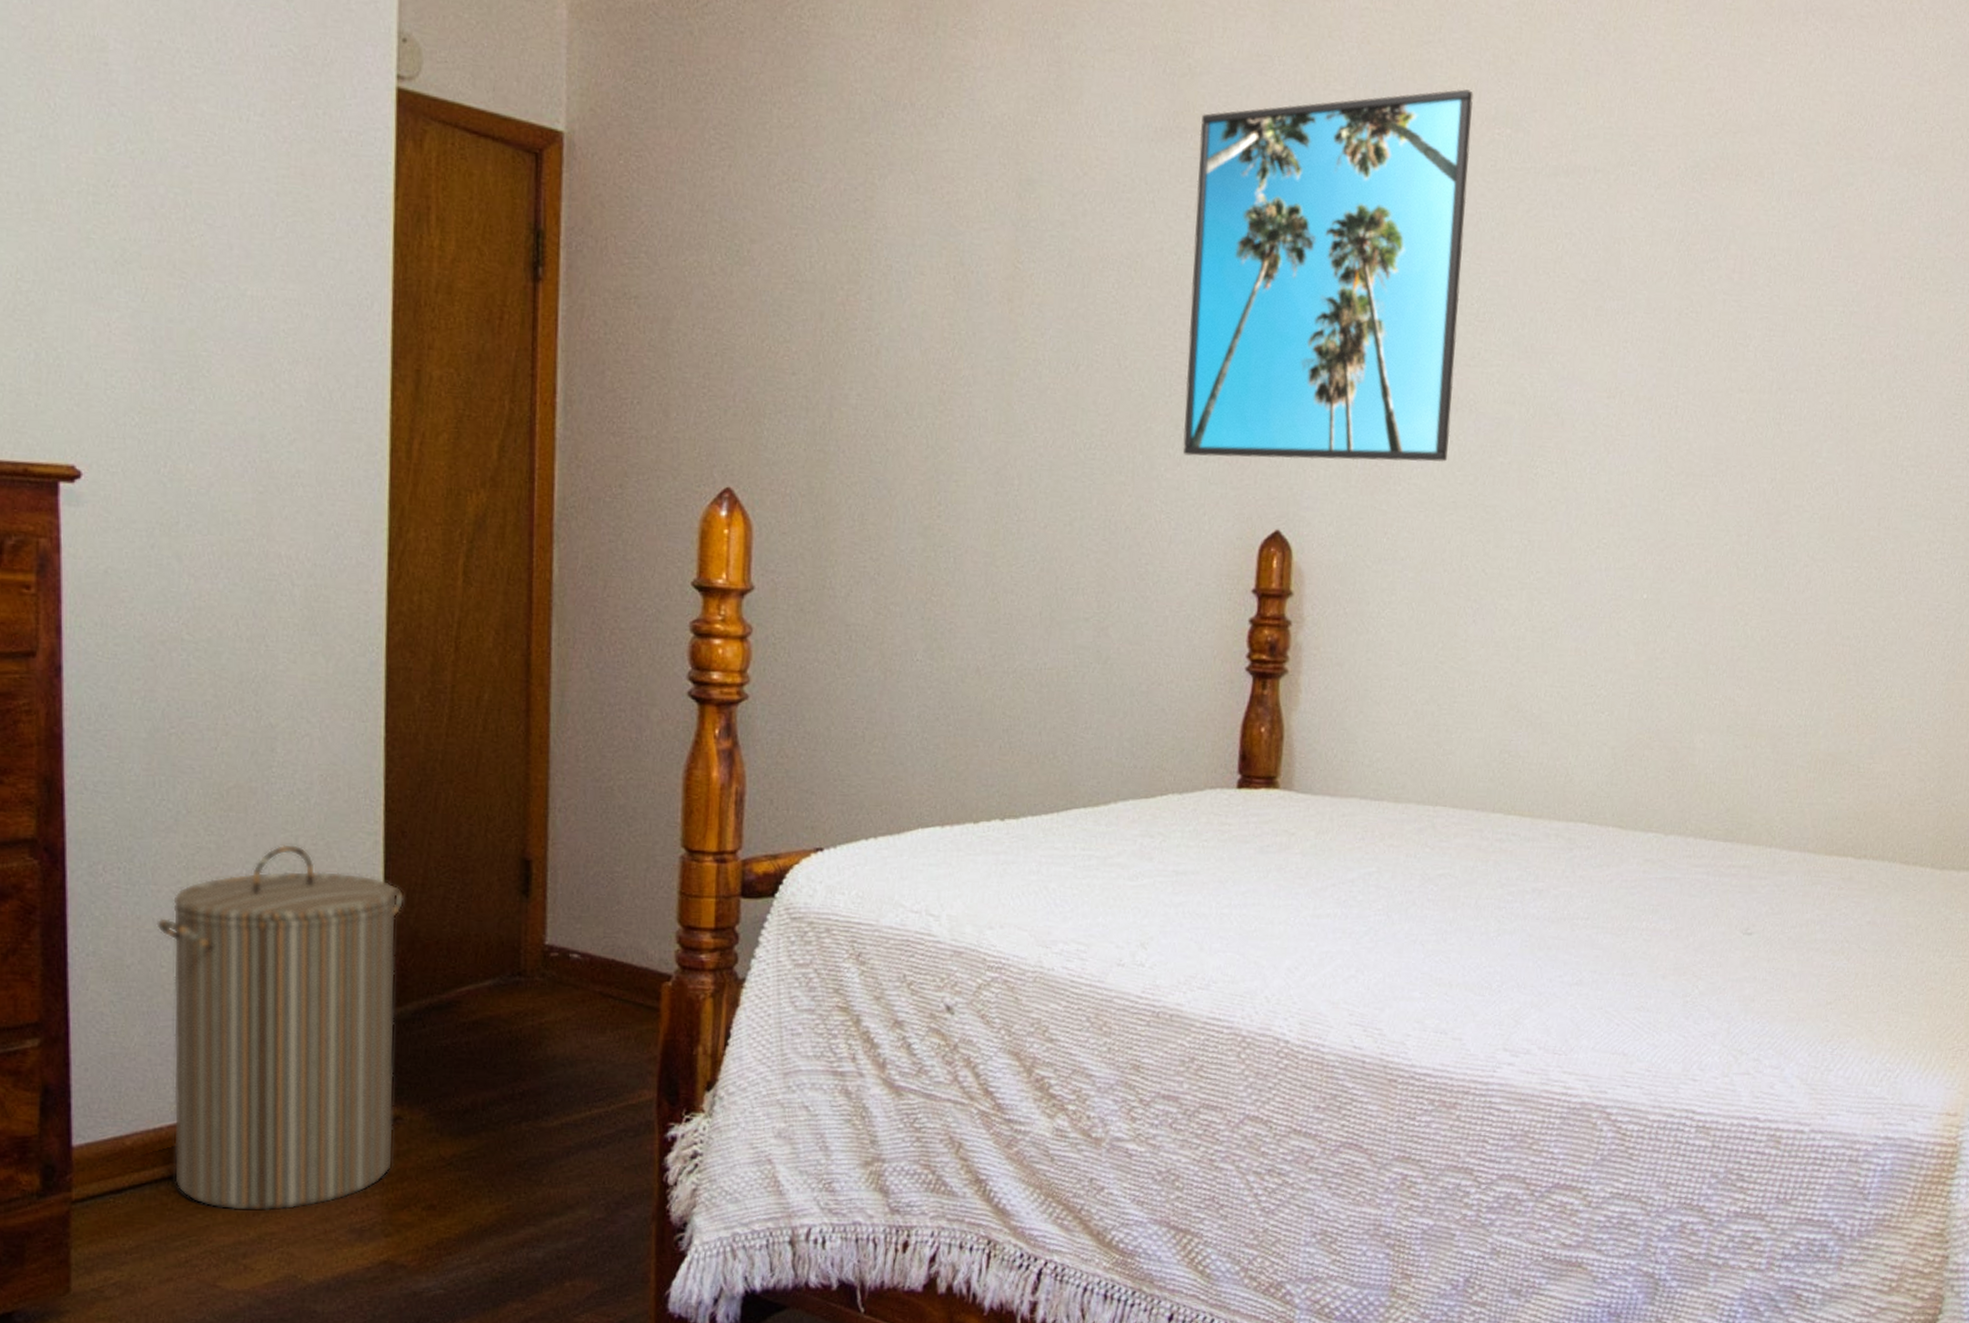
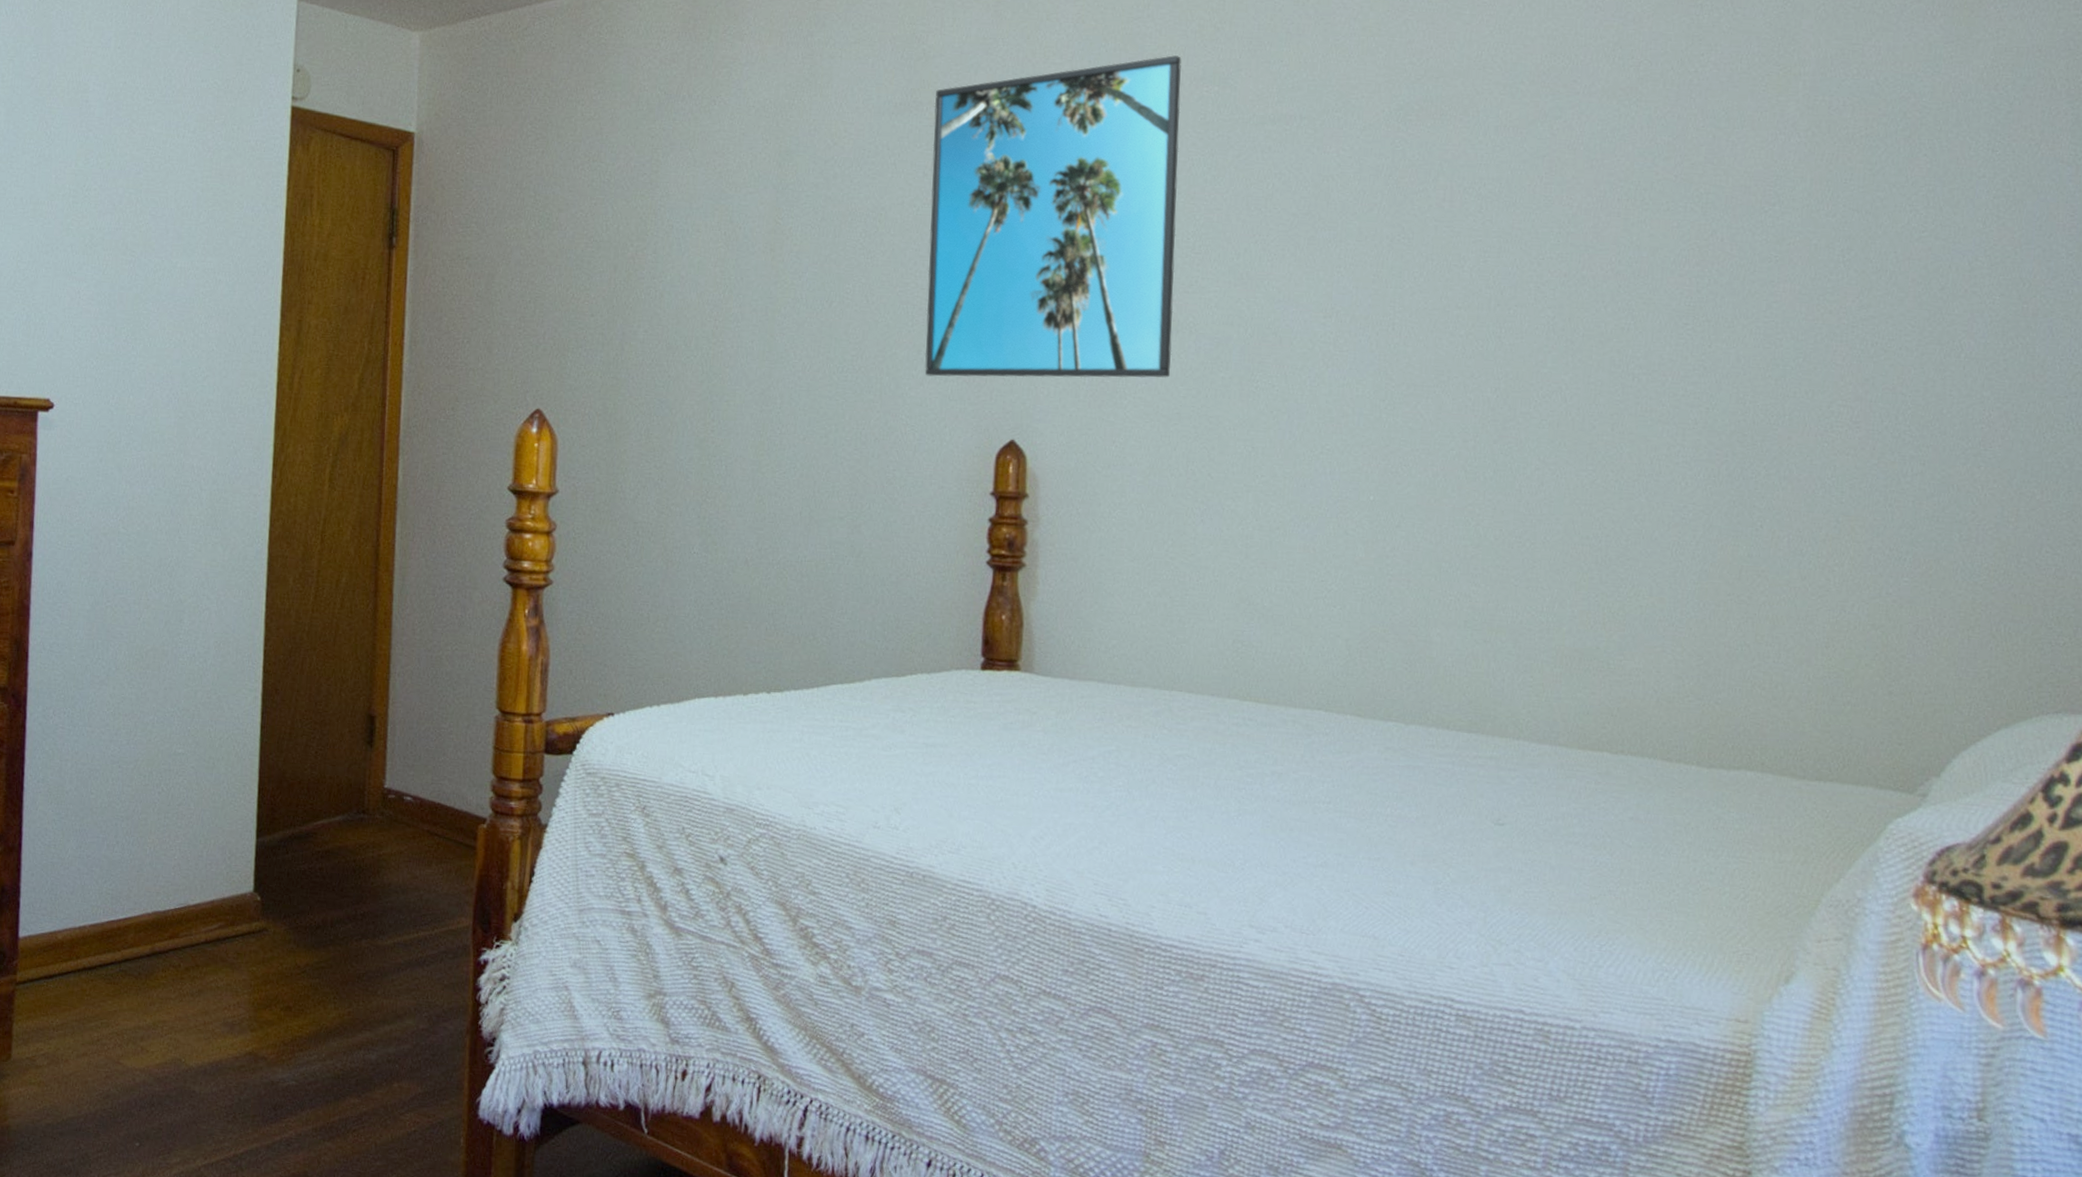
laundry hamper: present [156,843,405,1212] -> none [89,696,276,1003]

